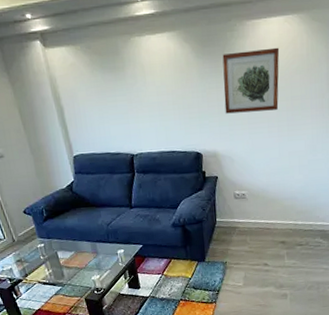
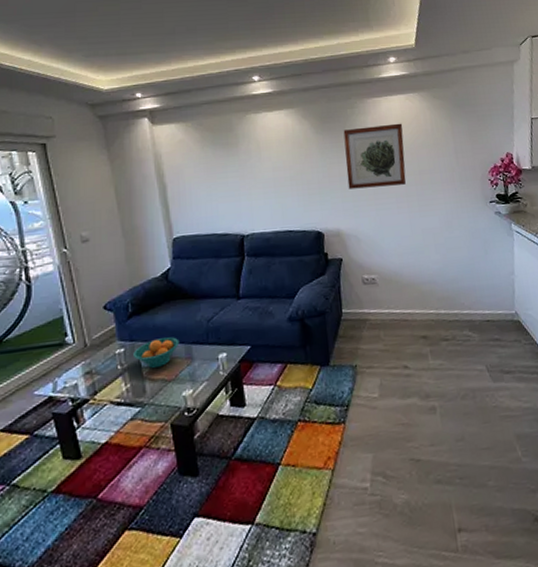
fruit bowl: none [51,236,87,260] -> present [133,337,180,369]

